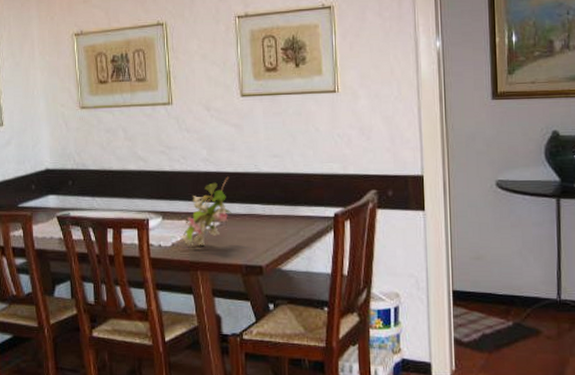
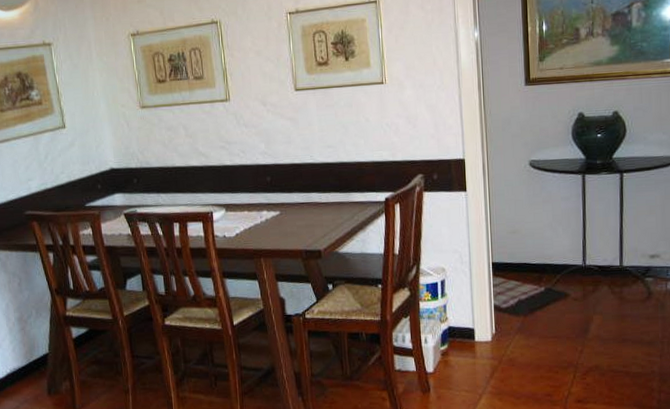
plant: present [170,176,233,247] -> none [234,168,292,235]

